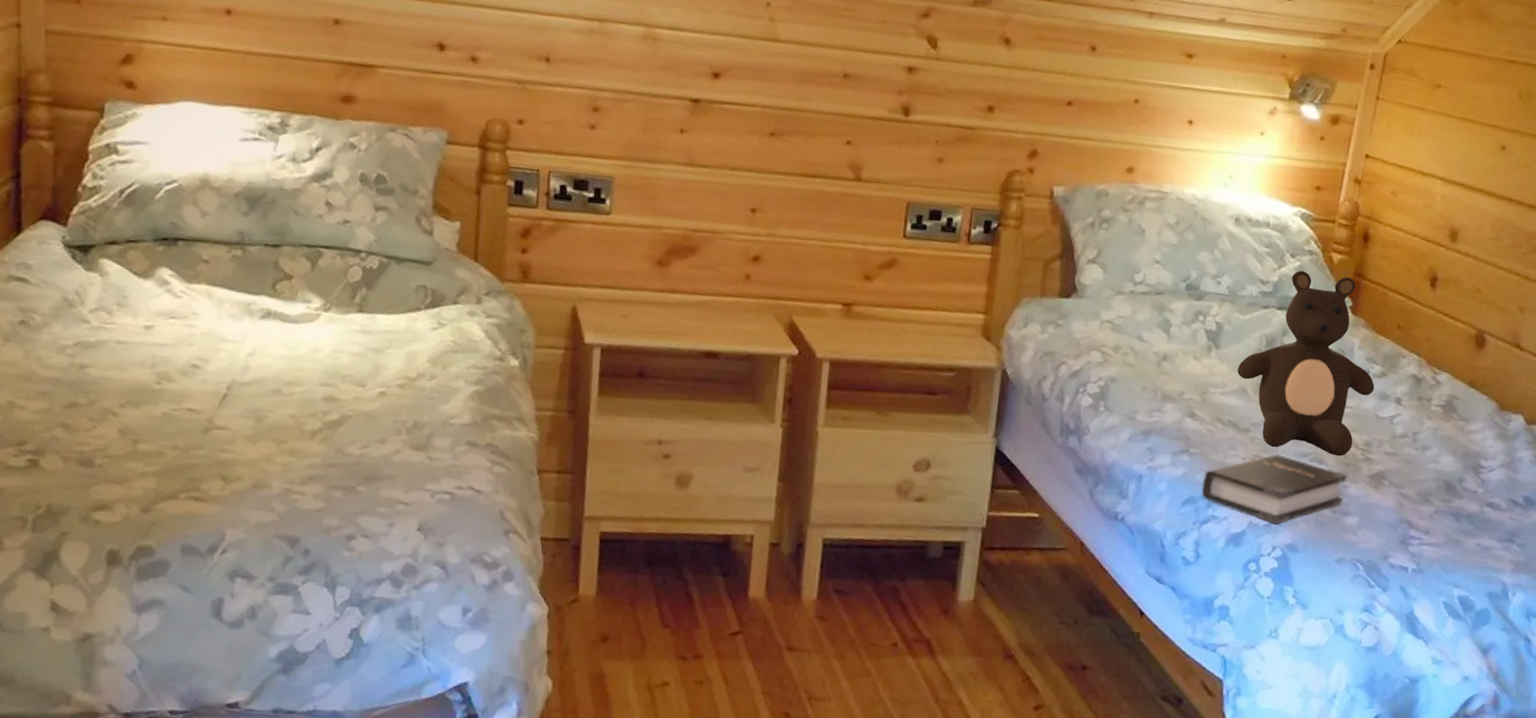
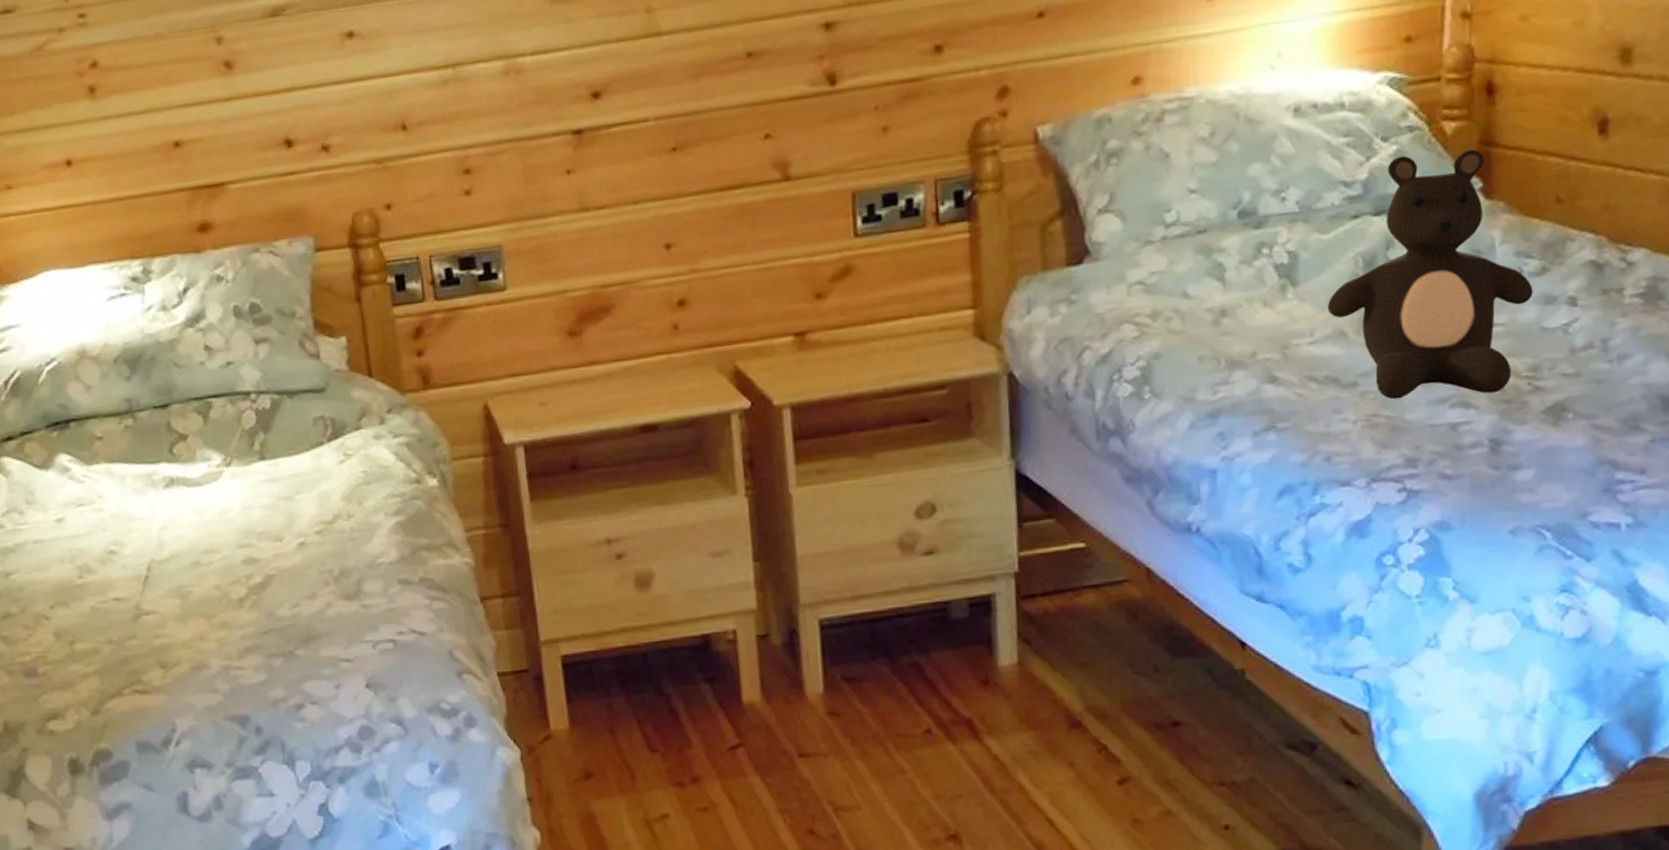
hardback book: present [1201,454,1348,525] -> none [1301,407,1510,500]

